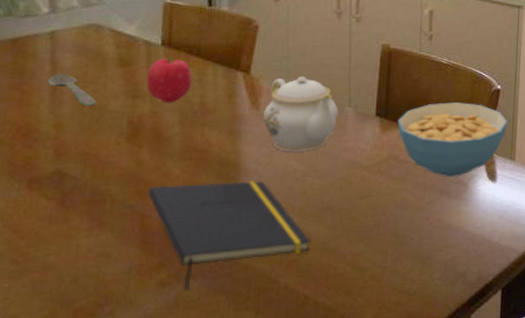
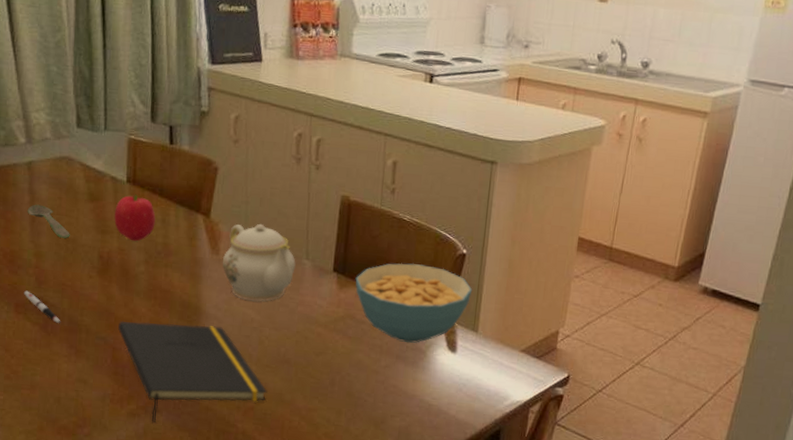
pen: none [38,164,82,197] -> present [23,290,61,324]

